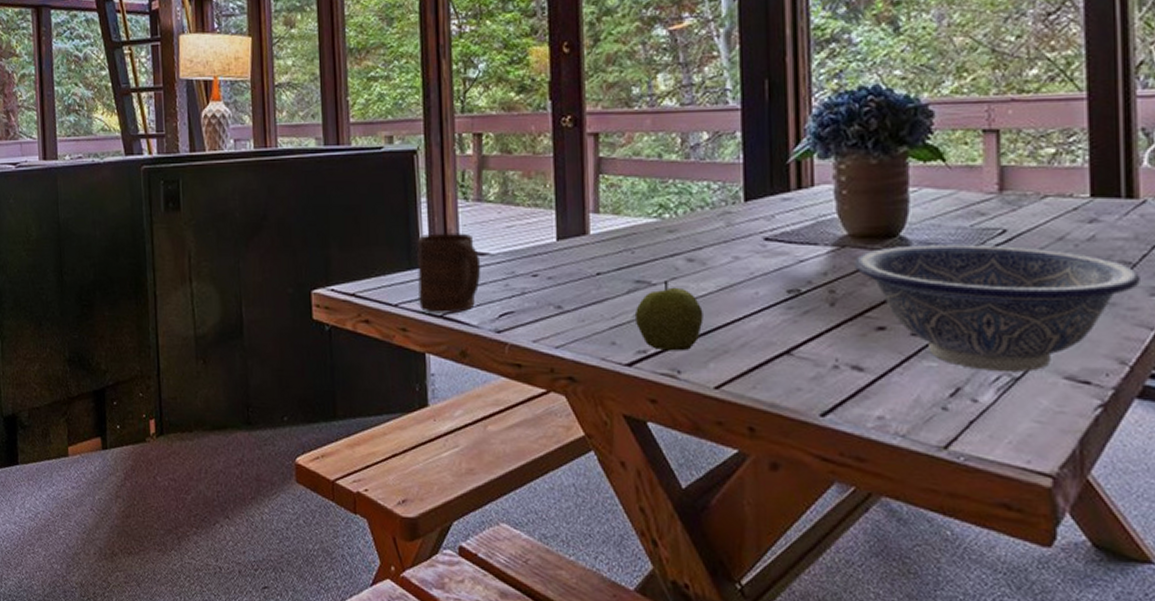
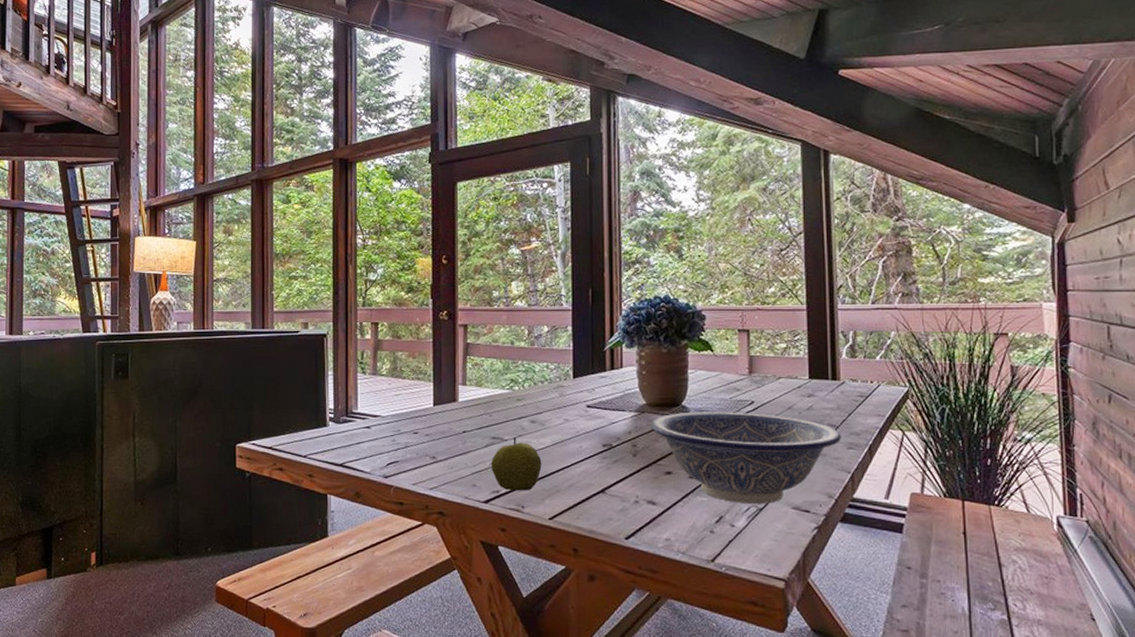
cup: present [417,233,481,314] -> none [324,399,374,463]

